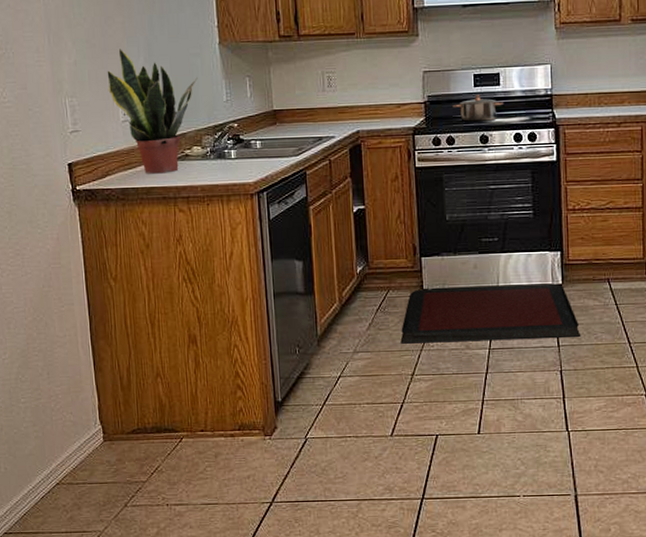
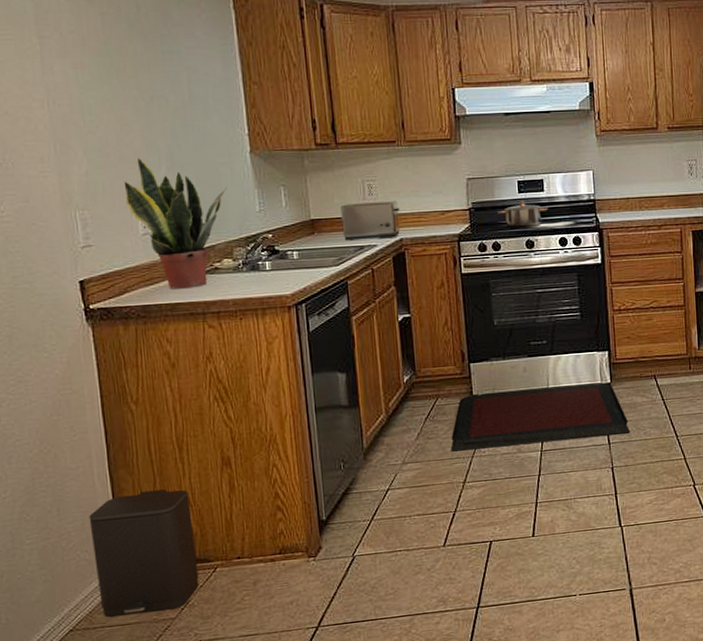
pedal bin: none [74,361,167,475] -> present [89,489,199,617]
toaster: none [301,92,357,132] -> present [340,200,400,241]

